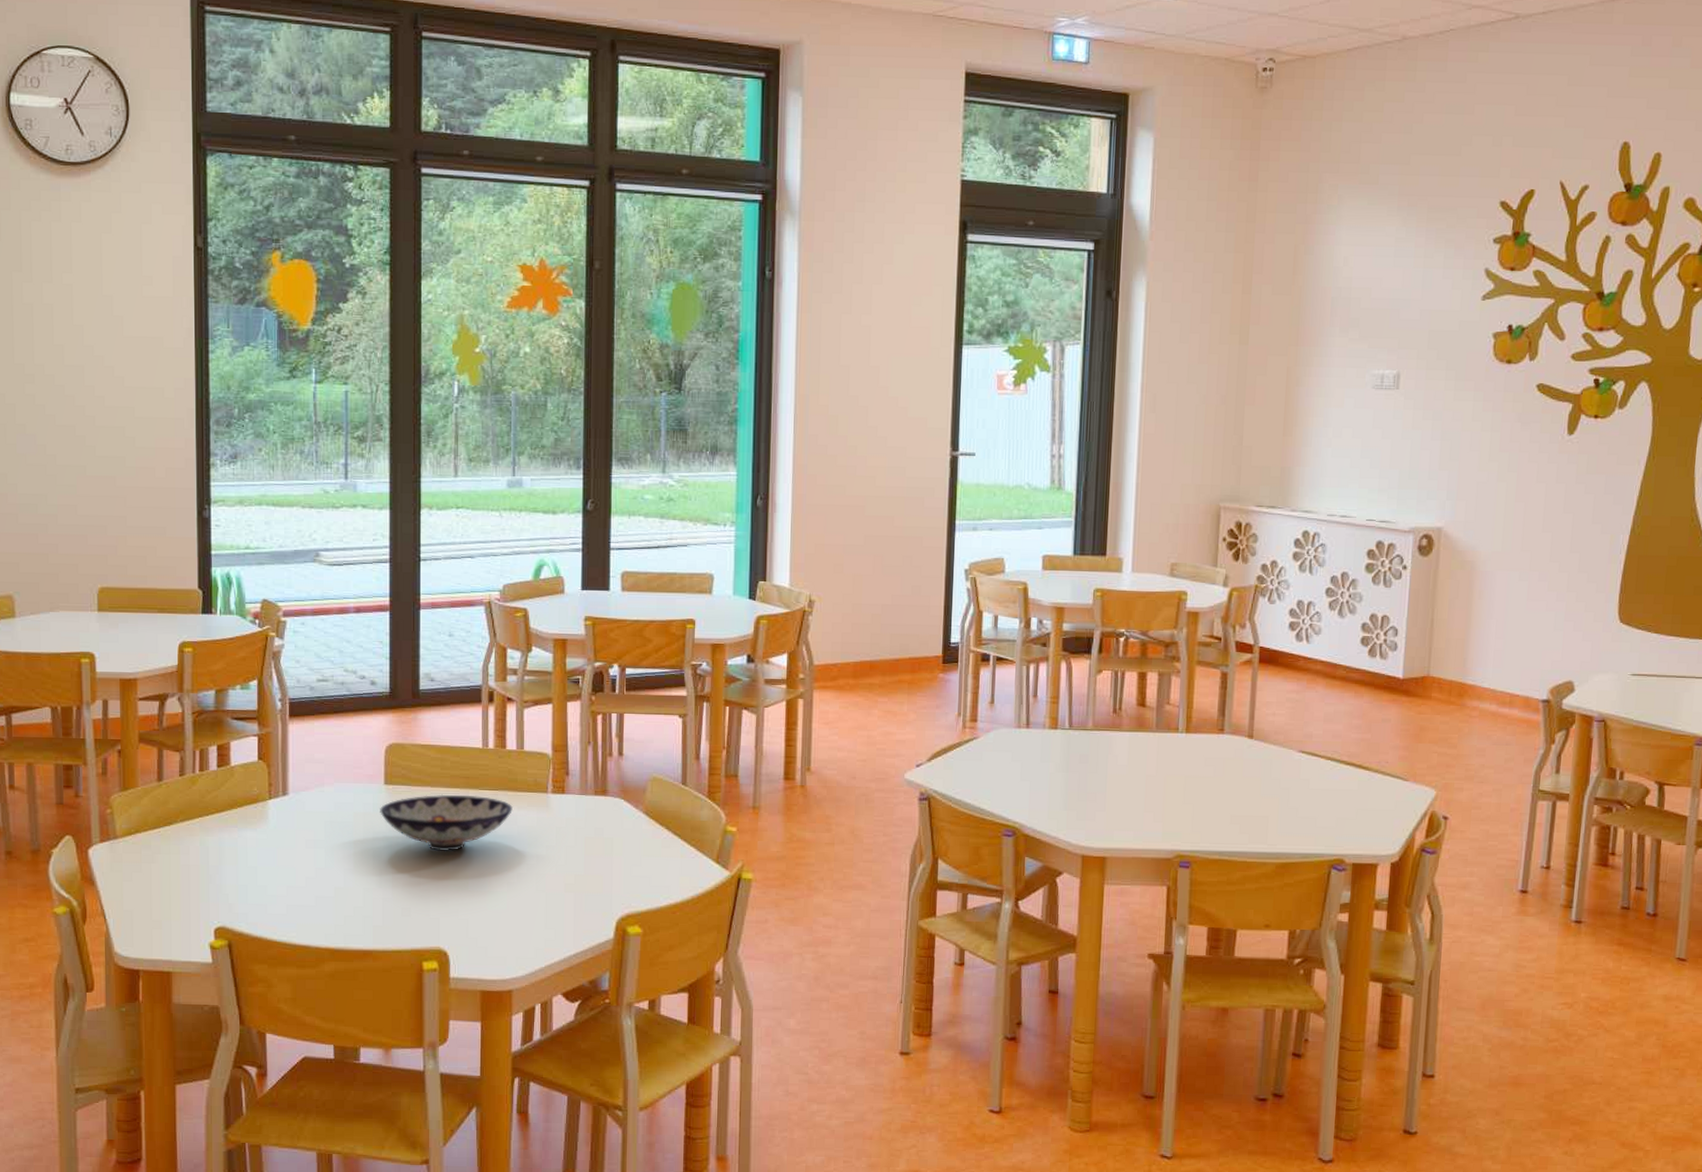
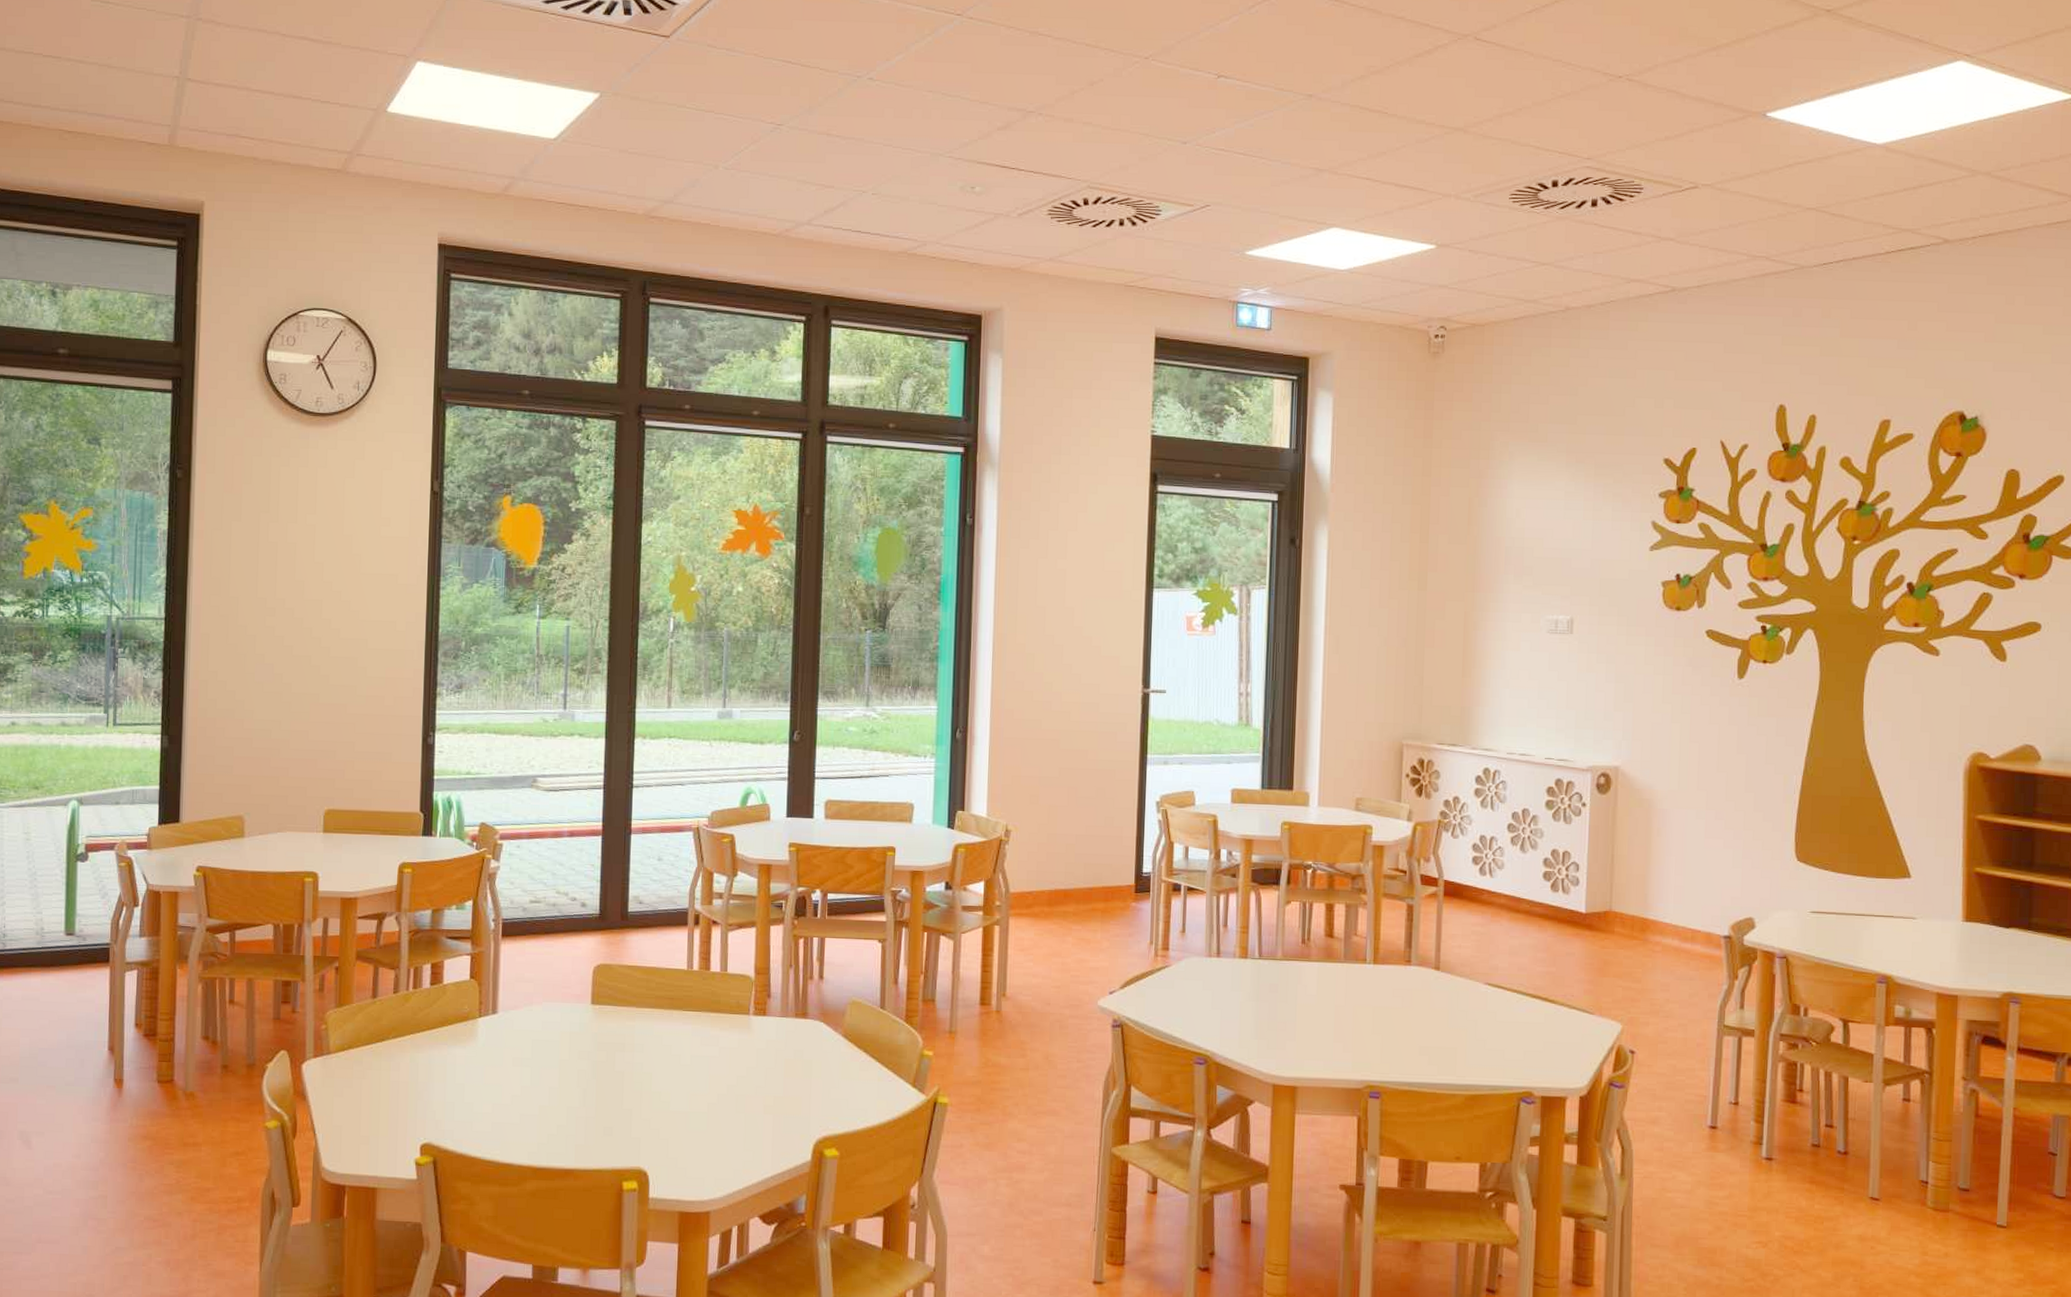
bowl: present [380,794,513,852] -> none [586,1014,715,1072]

